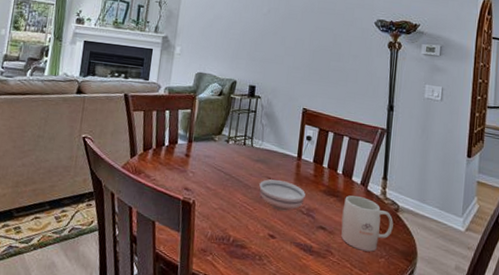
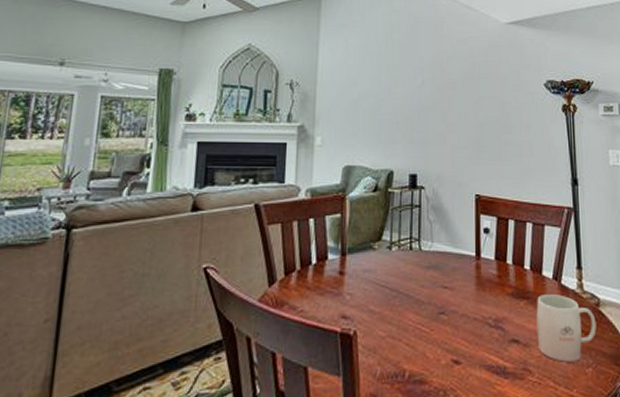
bowl: present [259,179,306,211] -> none [434,288,491,327]

